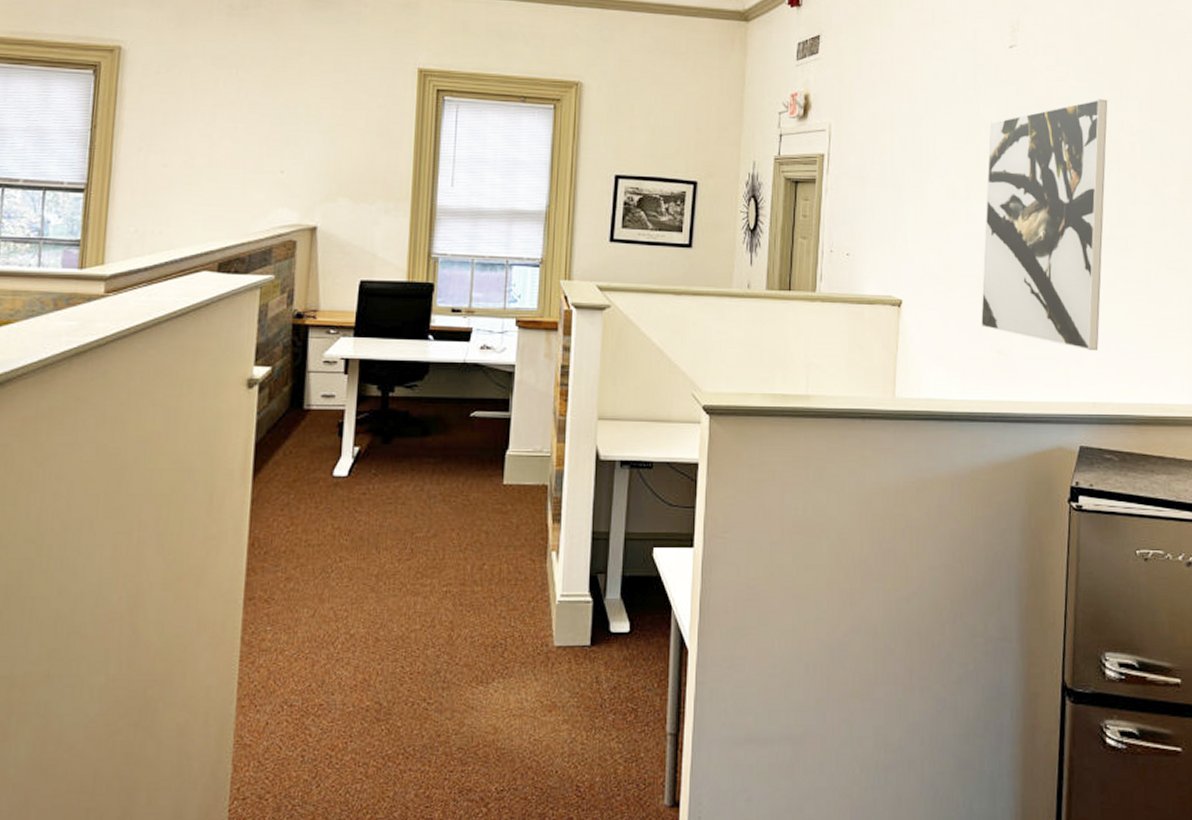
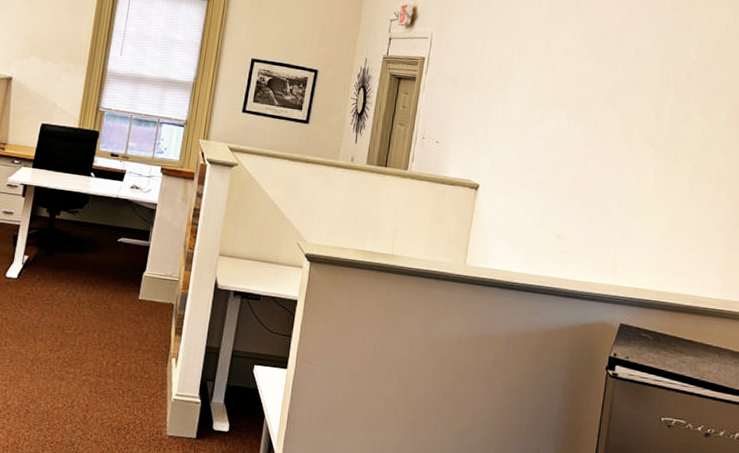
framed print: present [981,99,1108,351] -> none [544,32,671,245]

